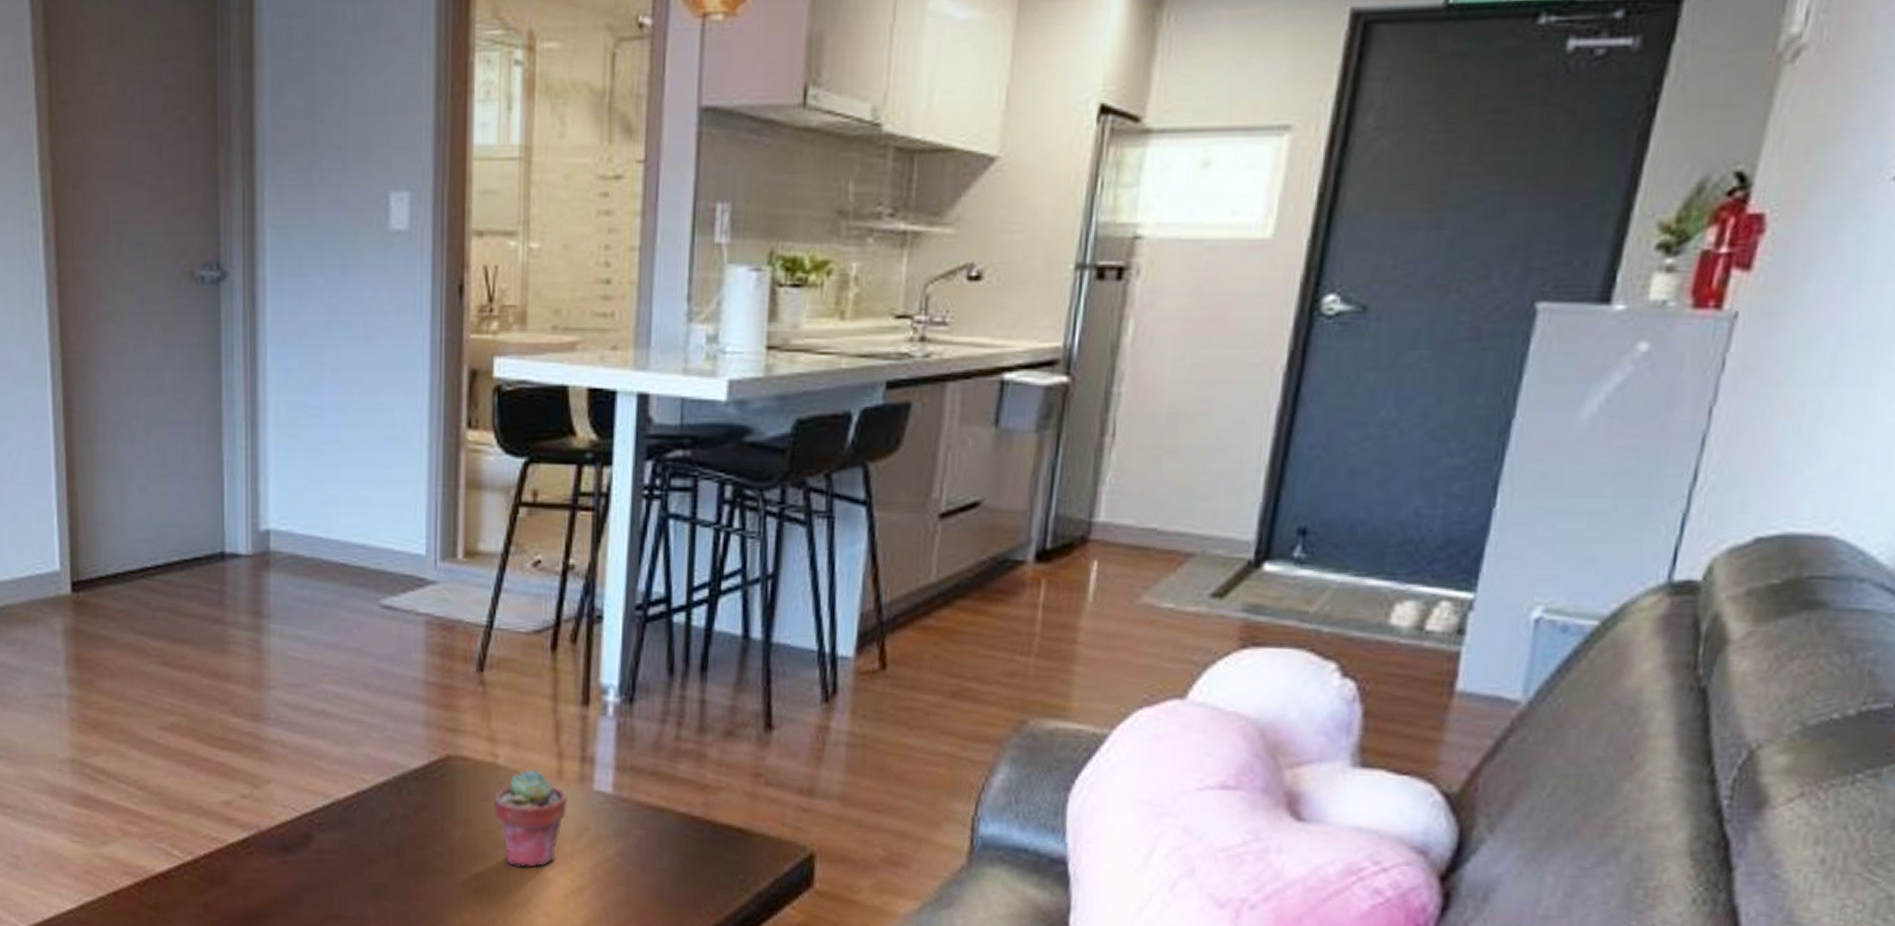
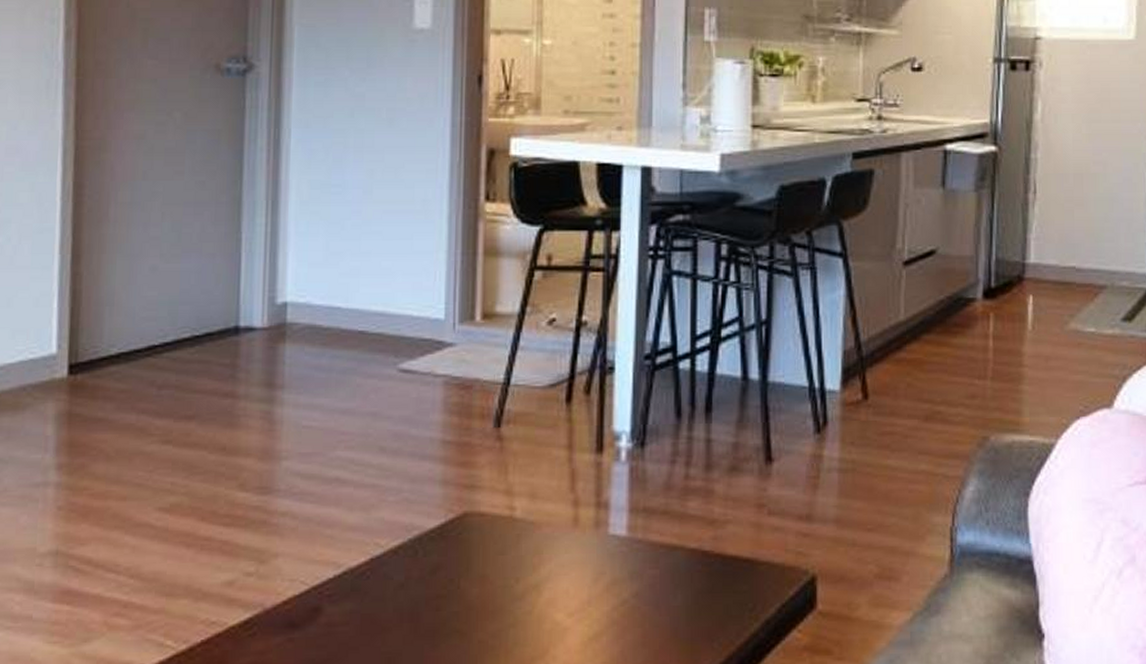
potted succulent: present [493,769,567,868] -> none [510,519,583,620]

